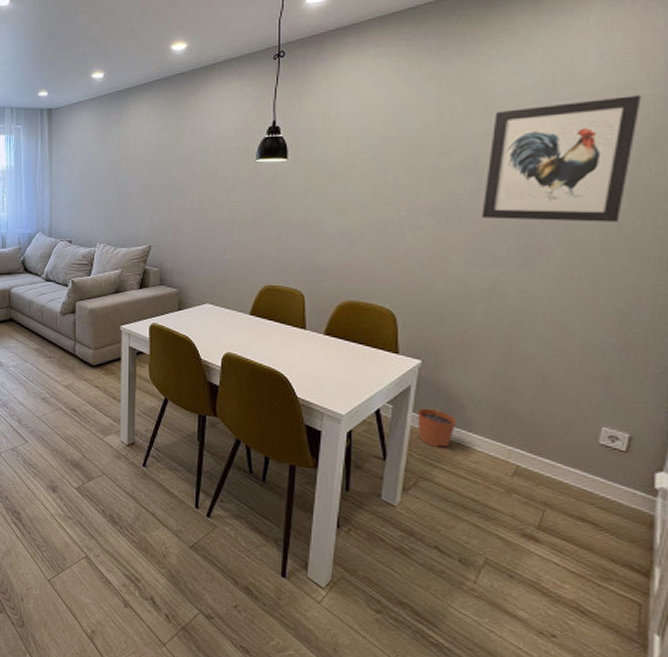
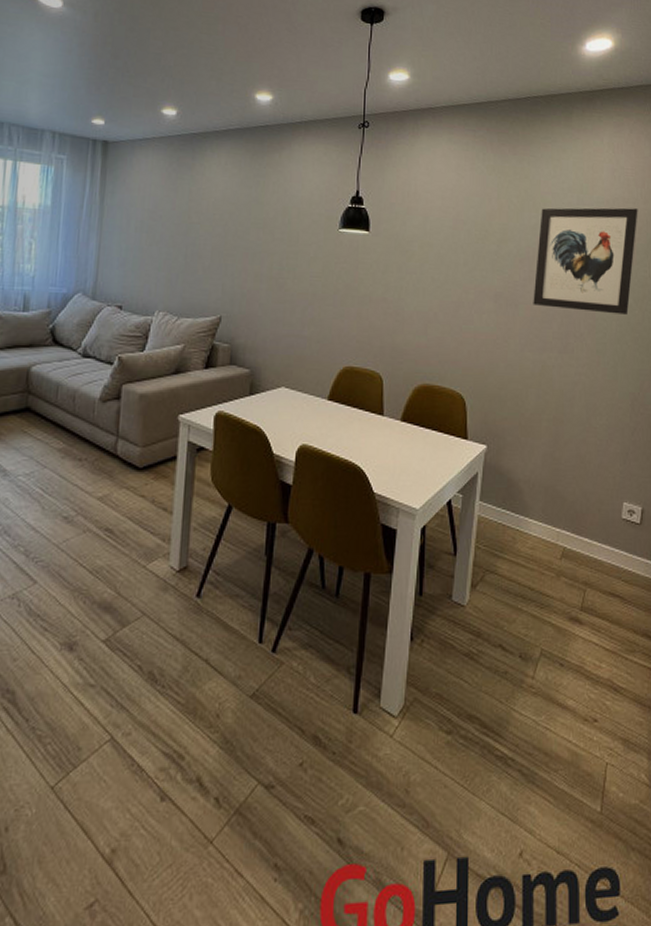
plant pot: present [417,401,456,448] -> none [484,487,516,536]

